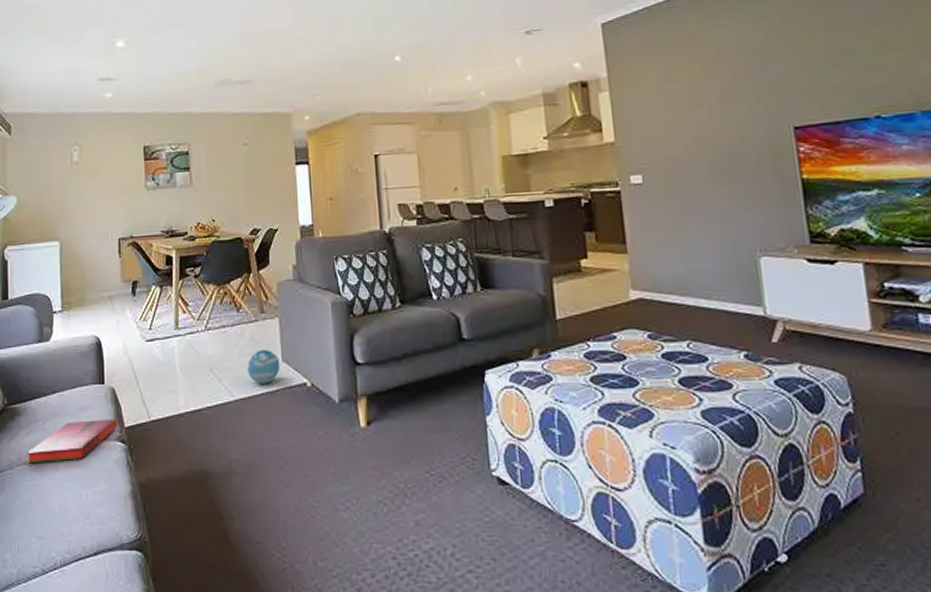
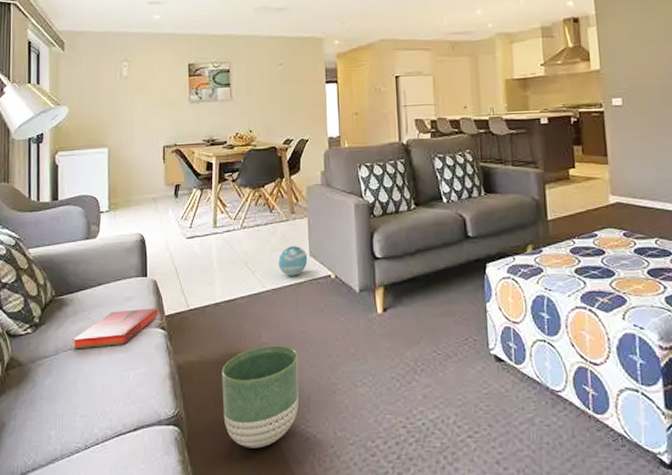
planter: none [188,462,274,579] -> present [222,345,299,448]

